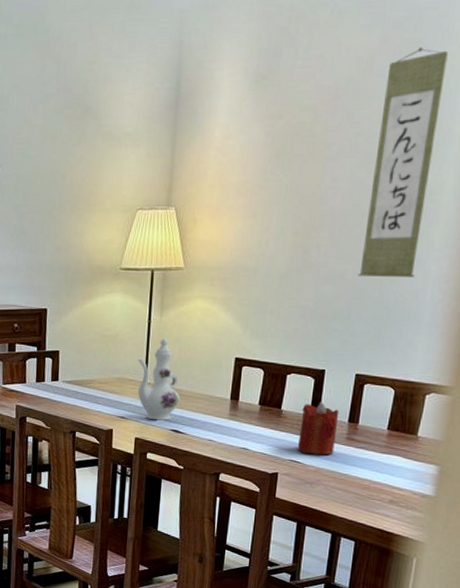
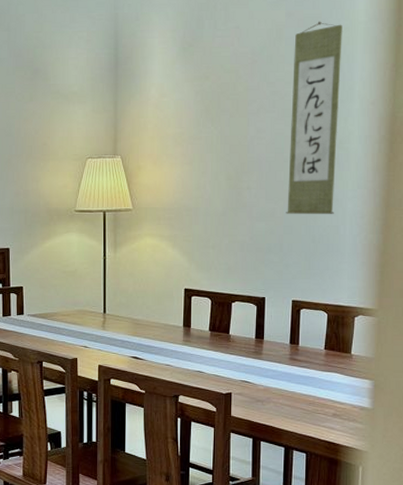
ewer: present [137,338,181,421] -> none [96,273,138,348]
candle: present [297,402,339,455] -> none [246,326,281,375]

